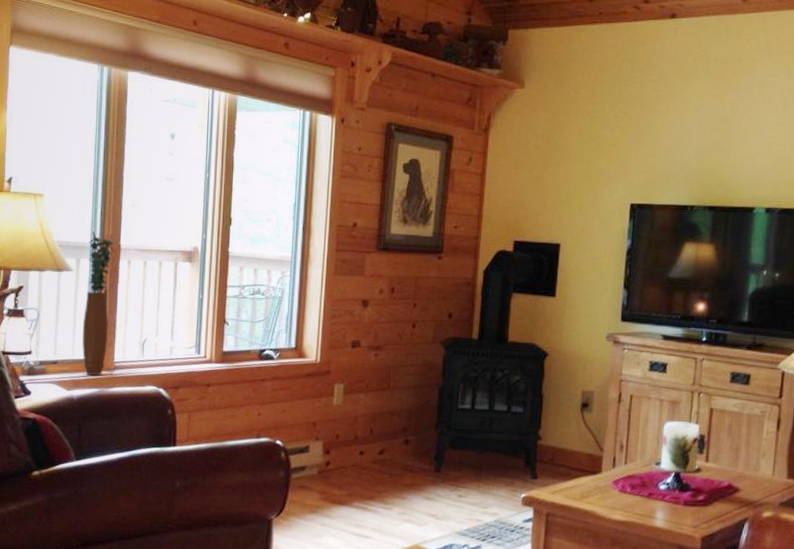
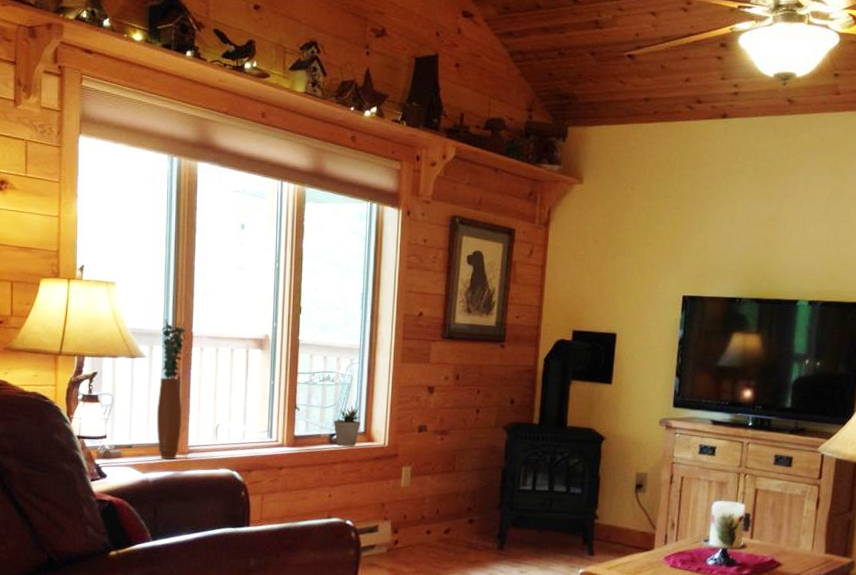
potted plant: none [263,320,292,364] -> present [333,406,361,447]

